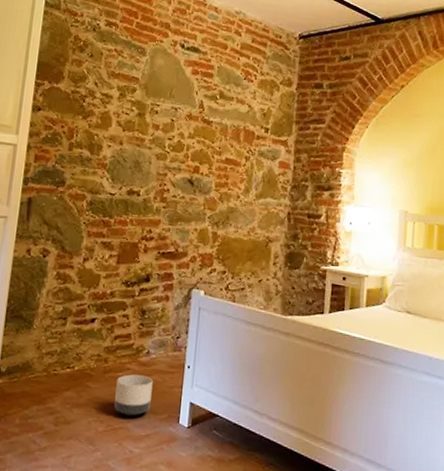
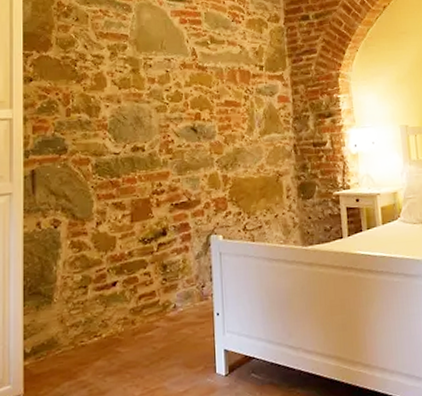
planter: present [114,374,153,417] -> none [147,330,185,376]

